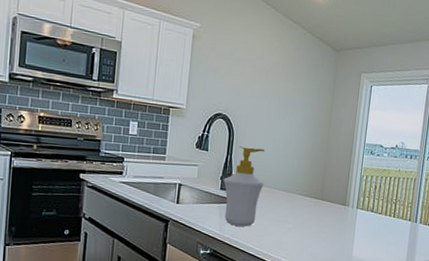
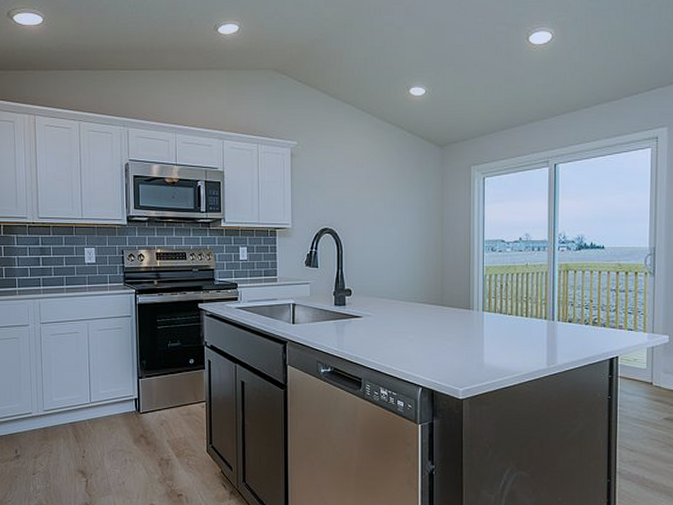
soap bottle: present [223,146,265,227] -> none [337,259,379,341]

